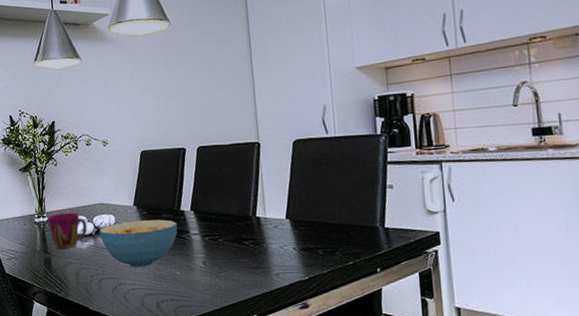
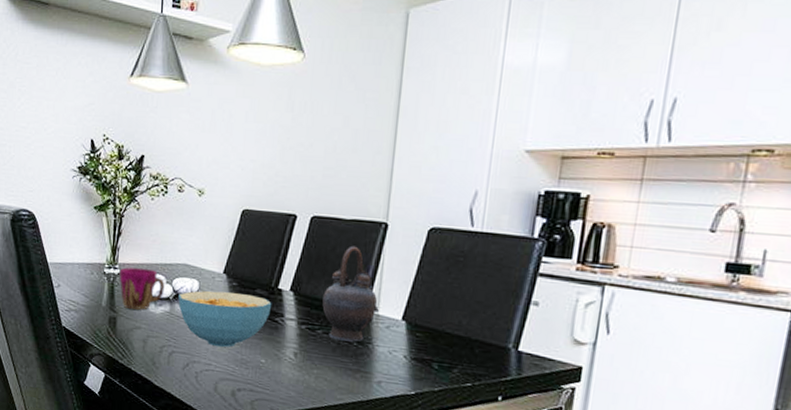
teapot: none [218,165,266,245] -> present [322,245,379,343]

